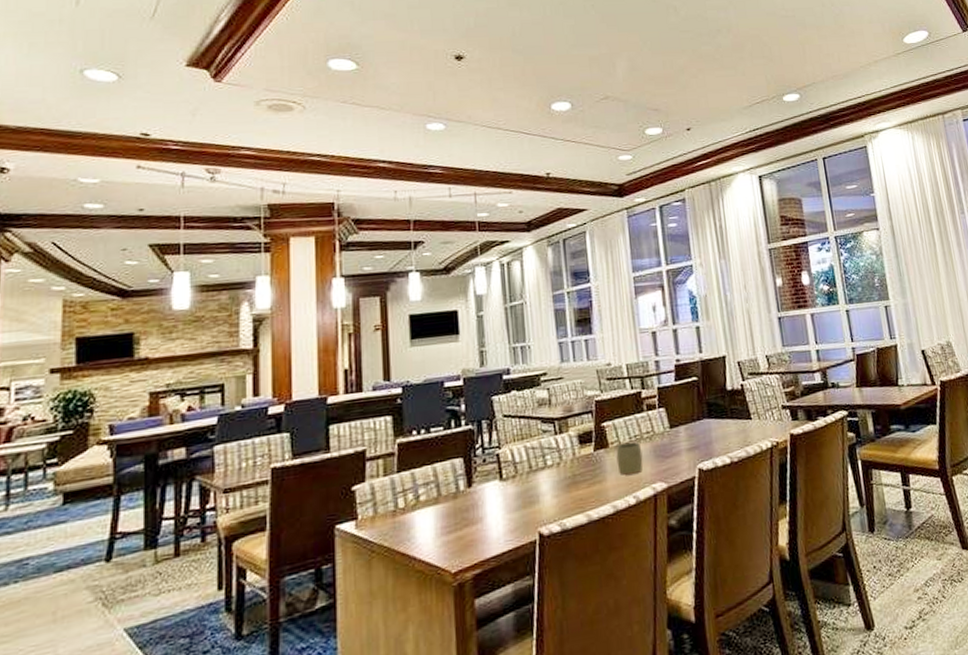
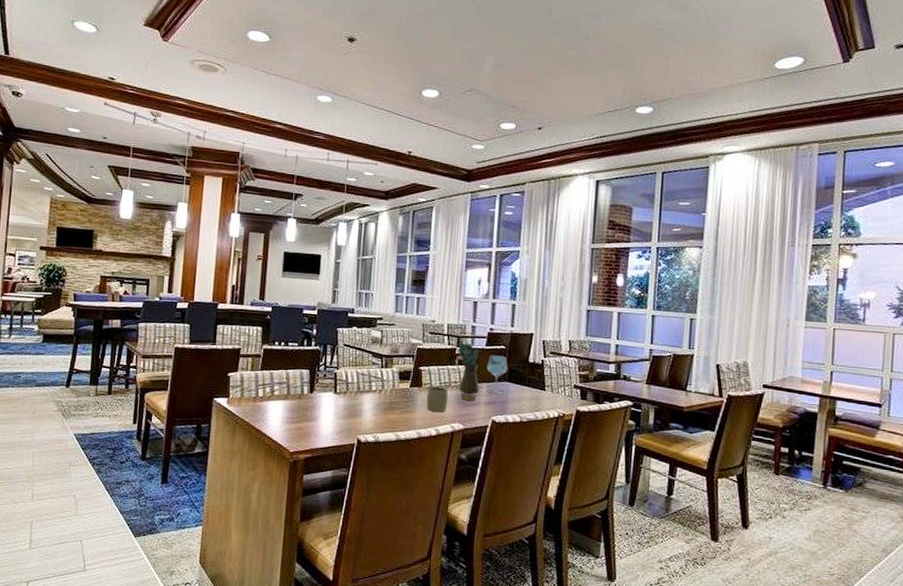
vase: none [642,379,677,453] -> present [456,339,479,401]
wine glass: none [680,388,706,438] -> present [486,355,508,395]

